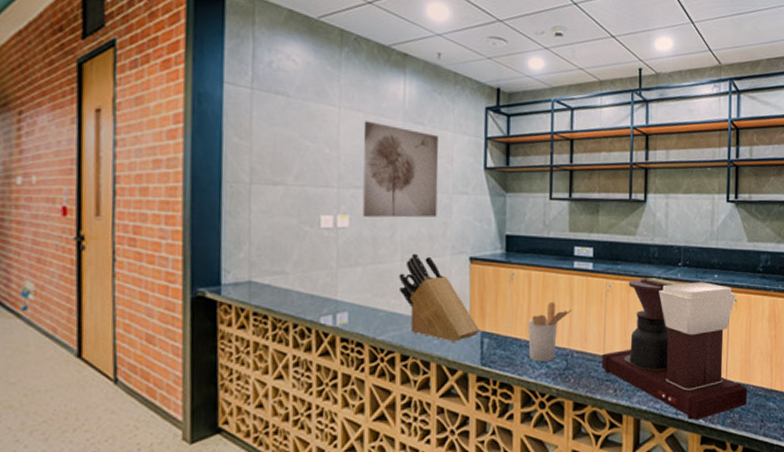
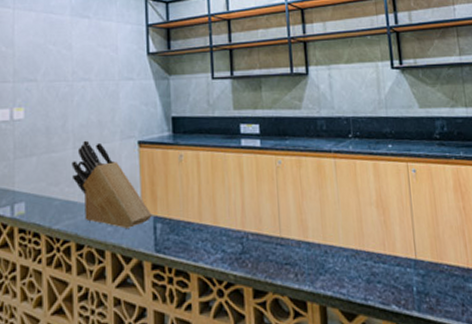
wall art: present [362,121,439,218] -> none [35,19,105,108]
utensil holder: present [527,302,572,362] -> none [199,182,243,246]
coffee maker: present [601,278,748,420] -> none [278,151,444,306]

